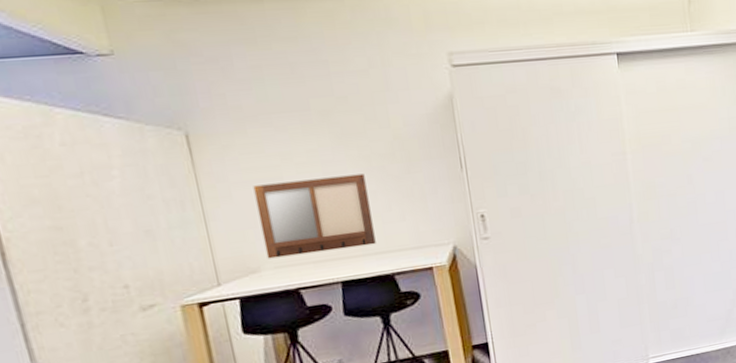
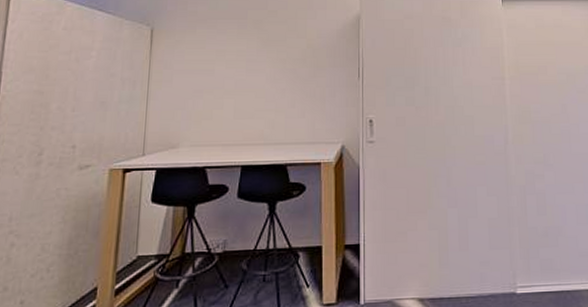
writing board: present [253,173,376,259] -> none [186,73,278,138]

